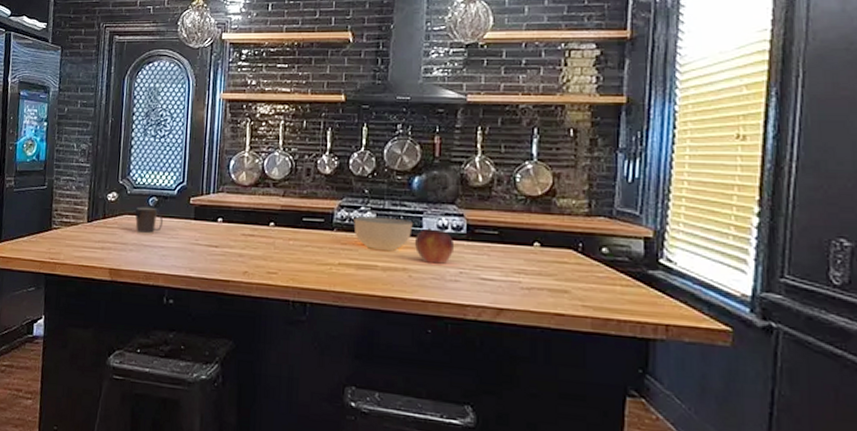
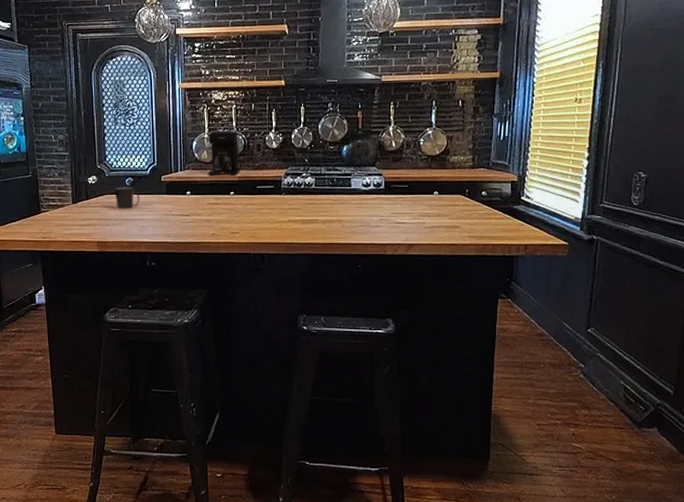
coffee maker: none [246,150,284,204] -> present [208,131,240,176]
bowl: present [353,216,413,252] -> none [297,180,344,208]
fruit: present [414,227,455,265] -> none [345,186,376,215]

